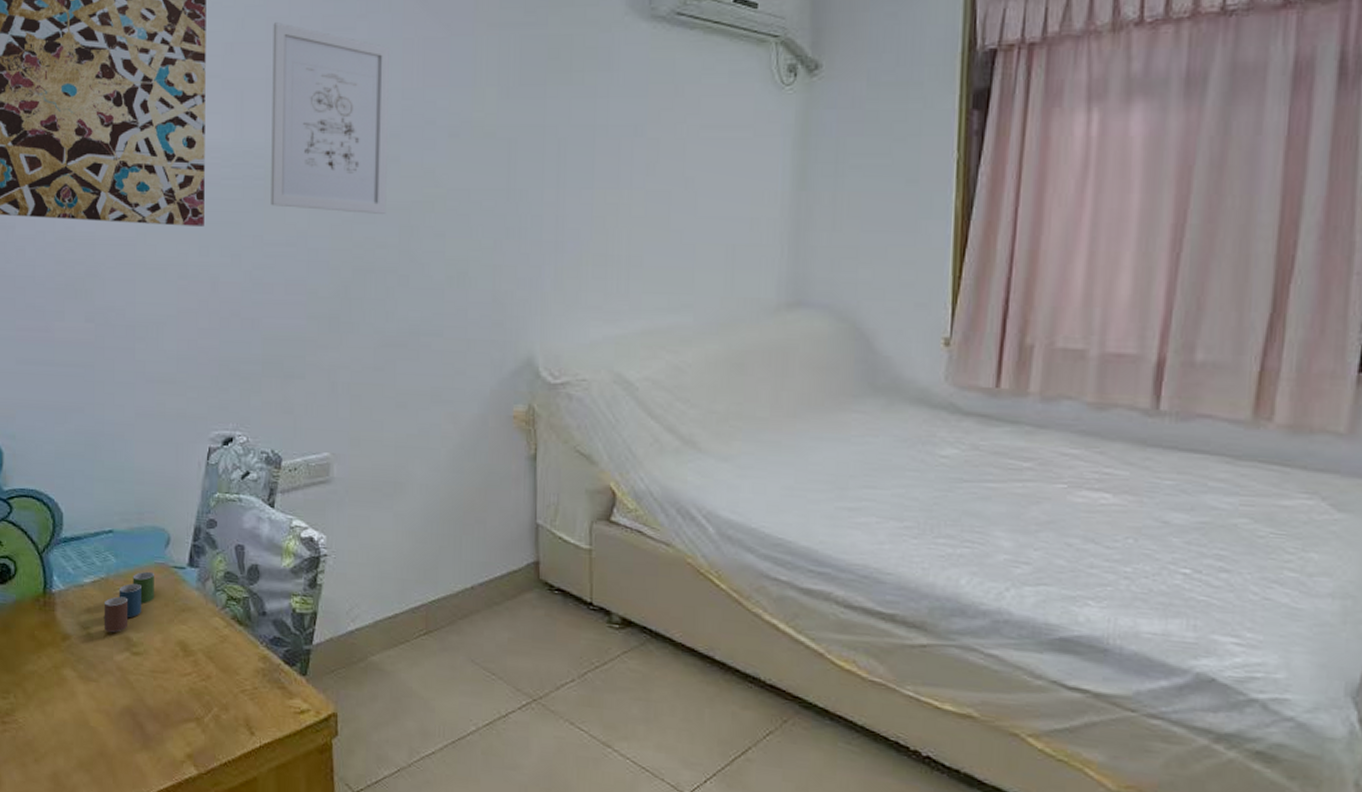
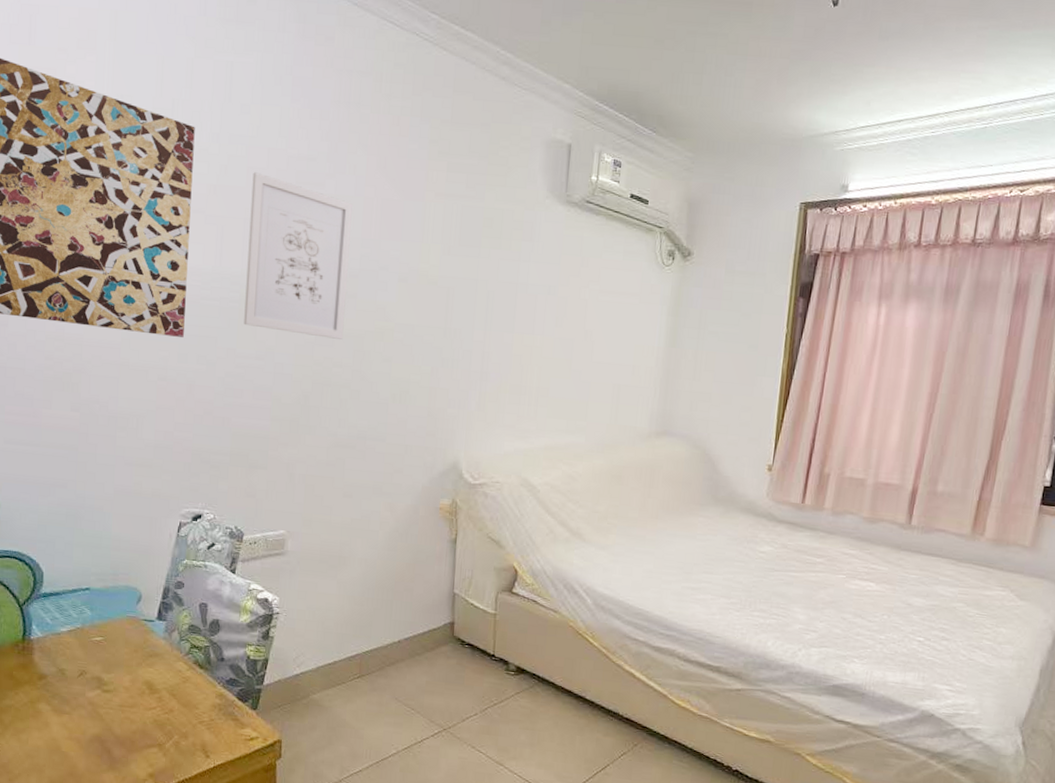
cup: present [103,571,154,633] -> none [78,623,126,674]

